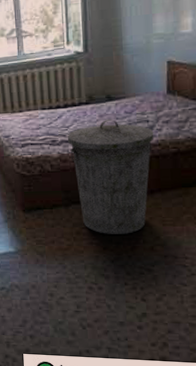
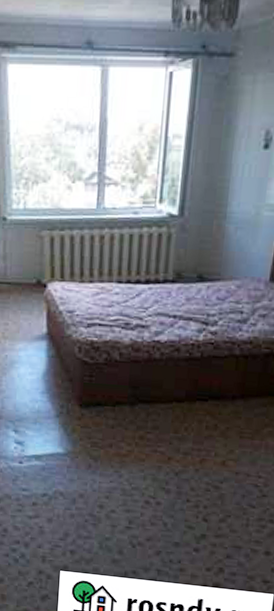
trash can: present [67,119,154,234] -> none [143,305,247,444]

